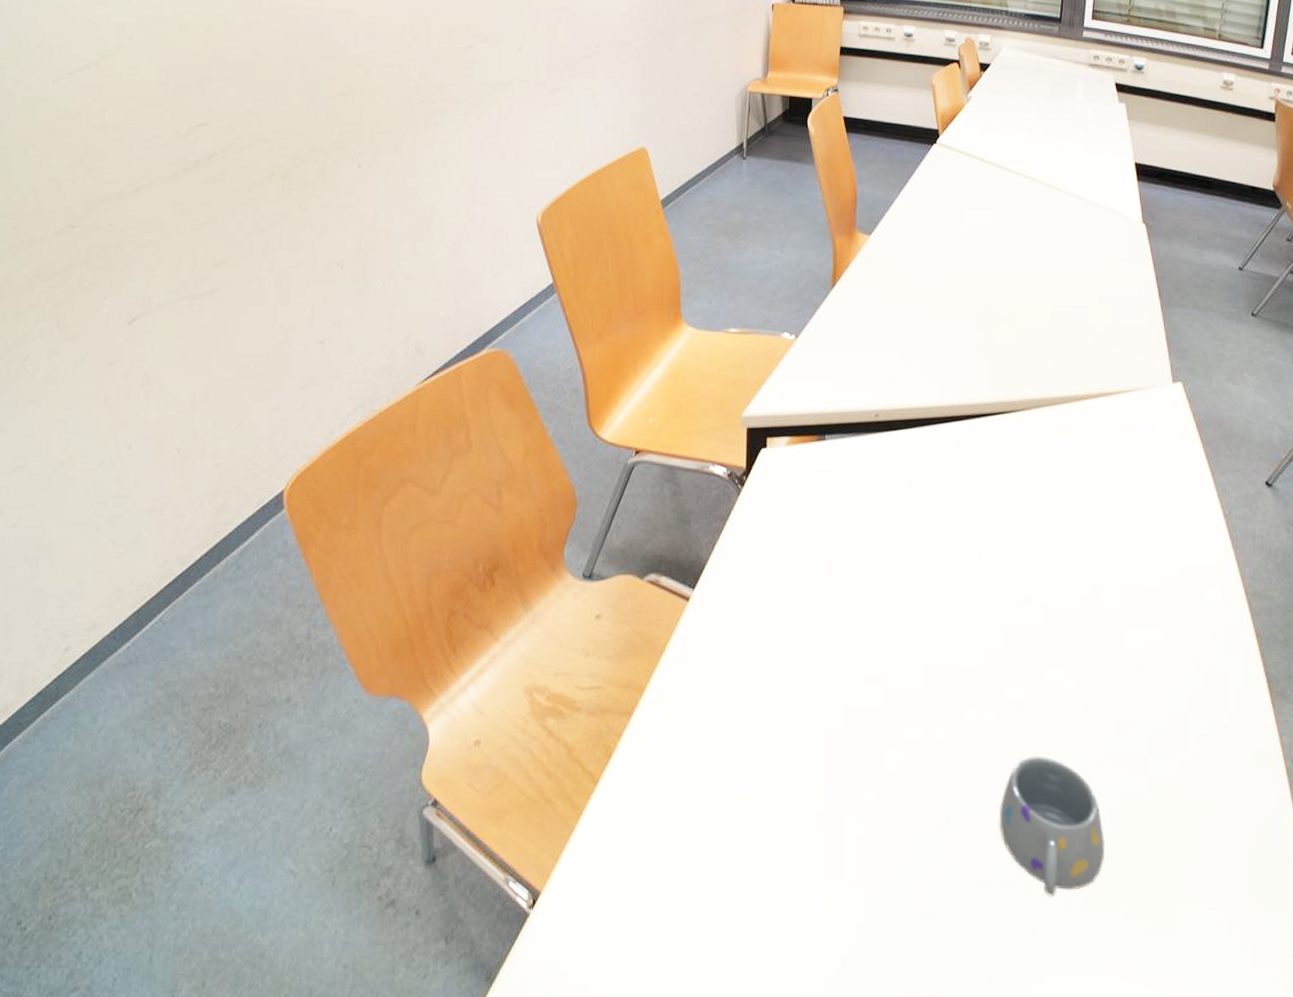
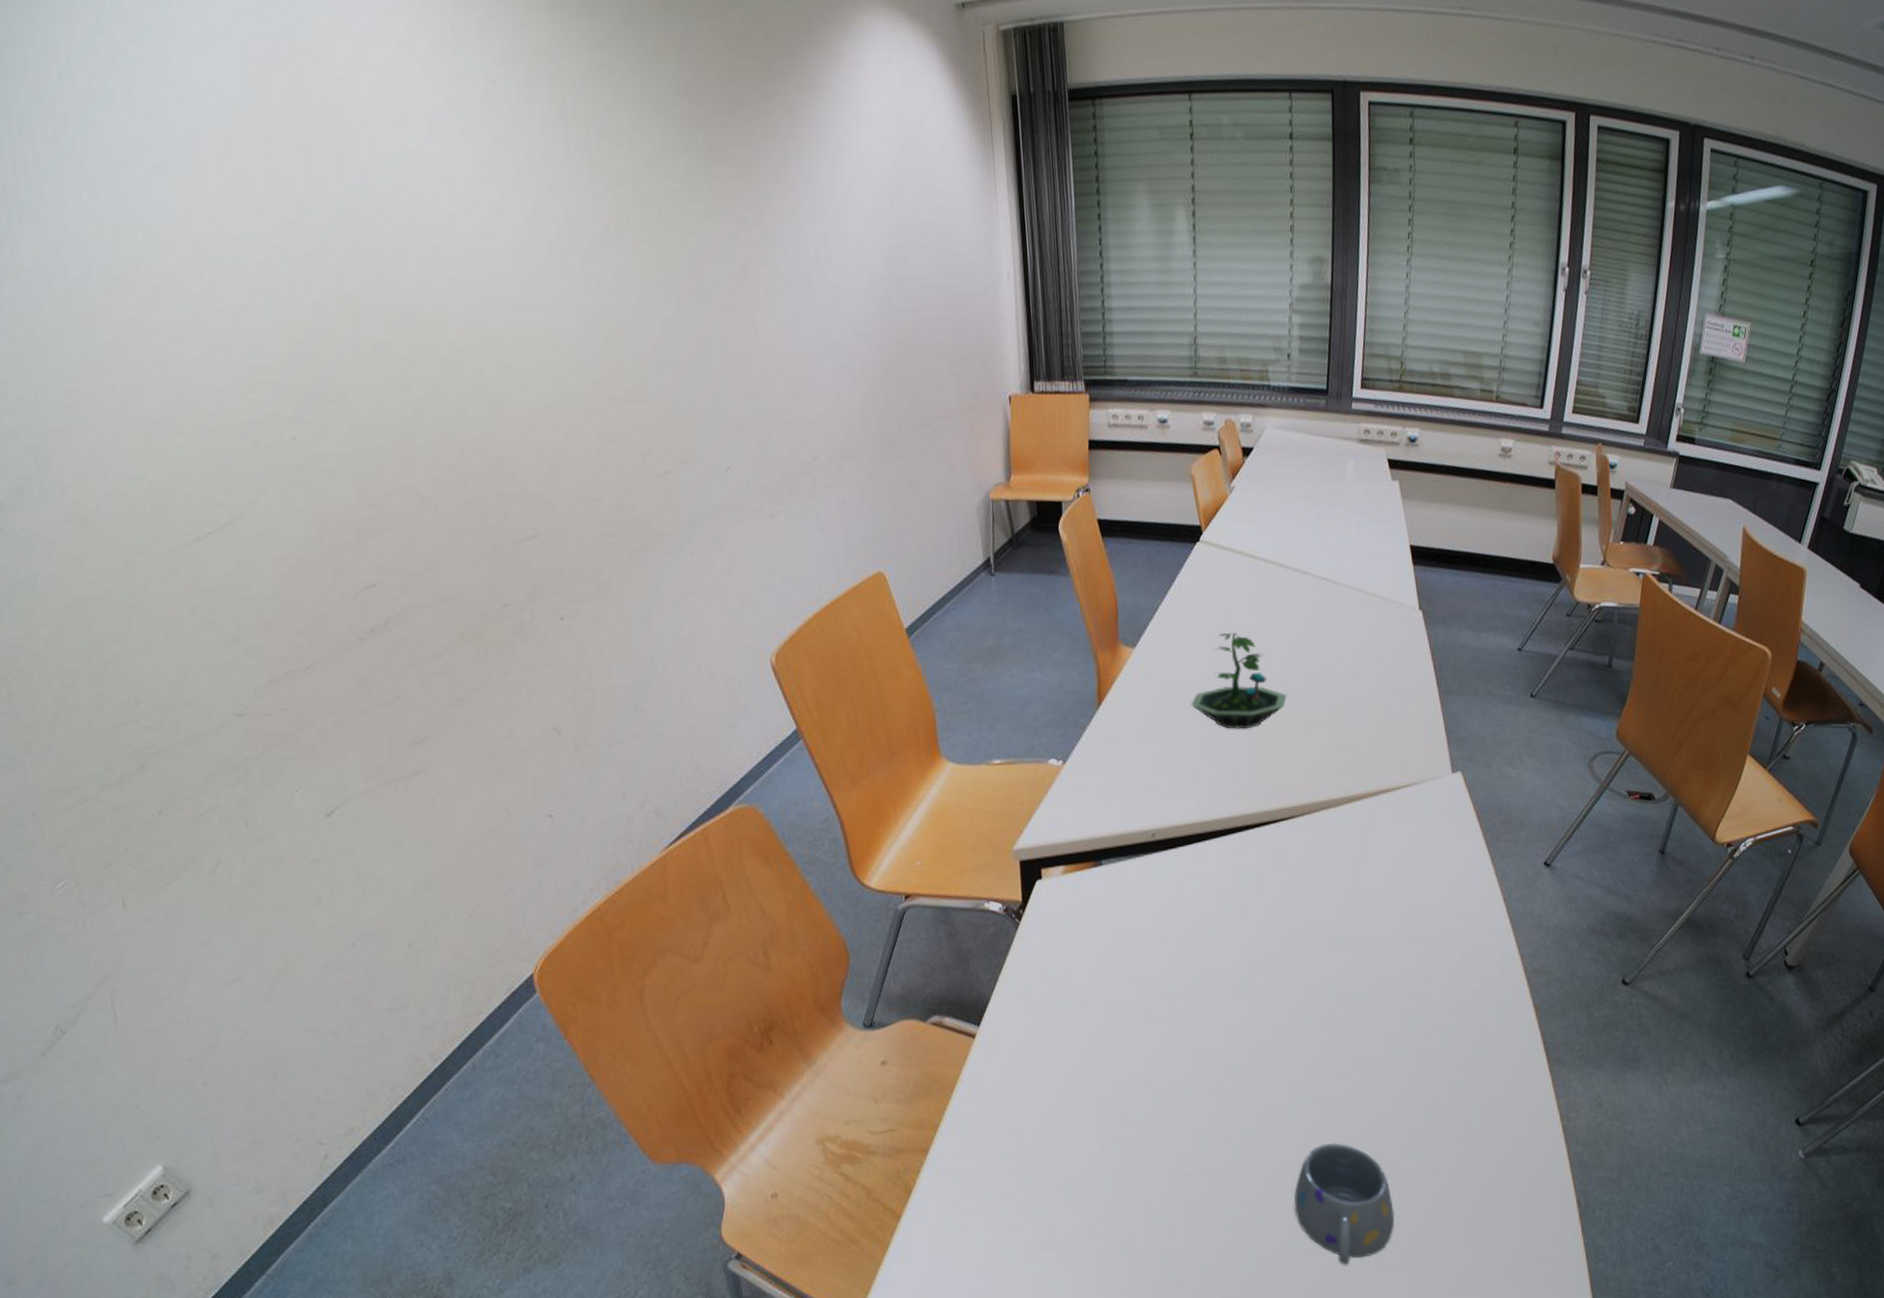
terrarium: none [920,228,1012,322] -> present [1191,632,1287,730]

